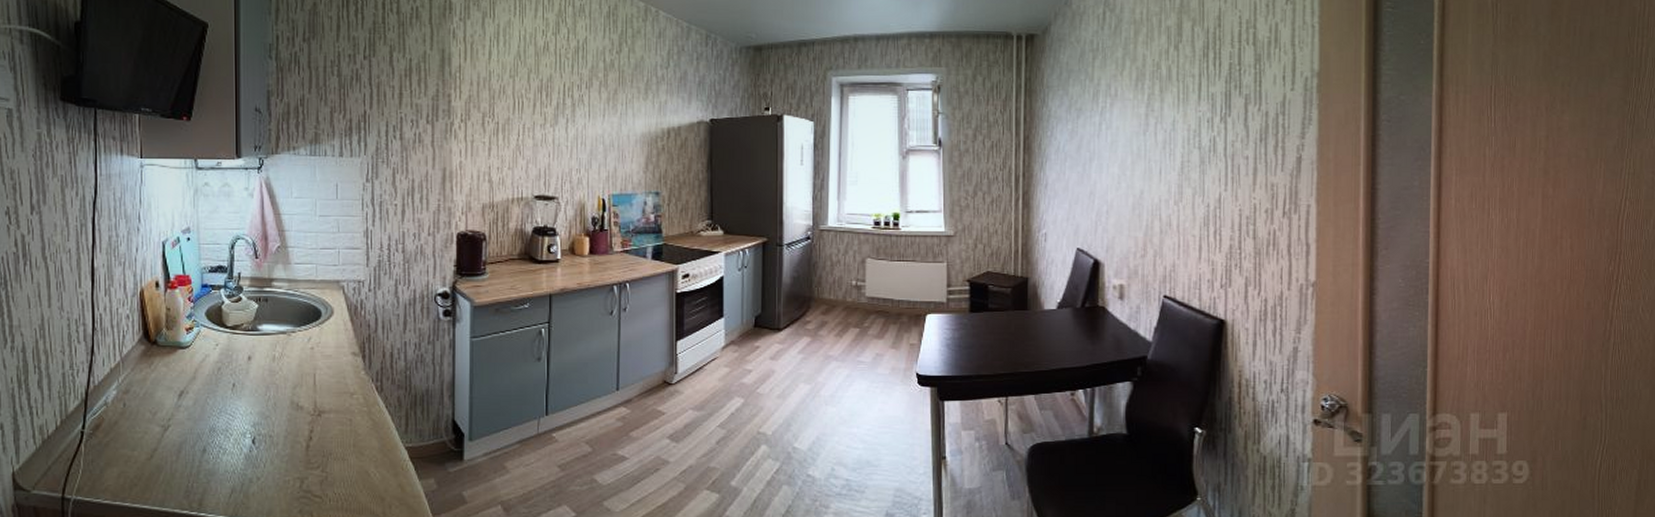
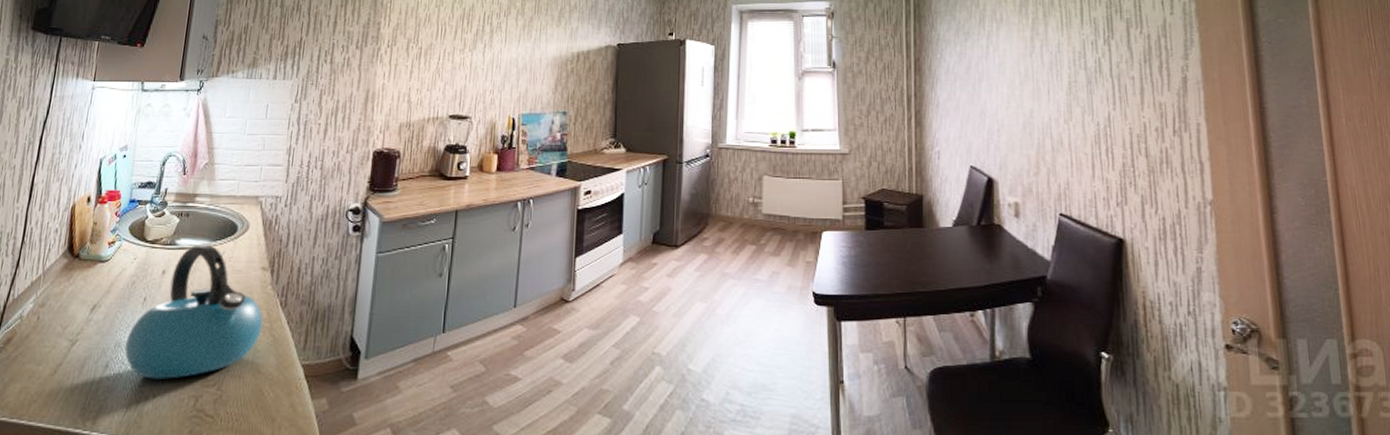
kettle: none [220,330,361,463] -> present [124,245,263,379]

